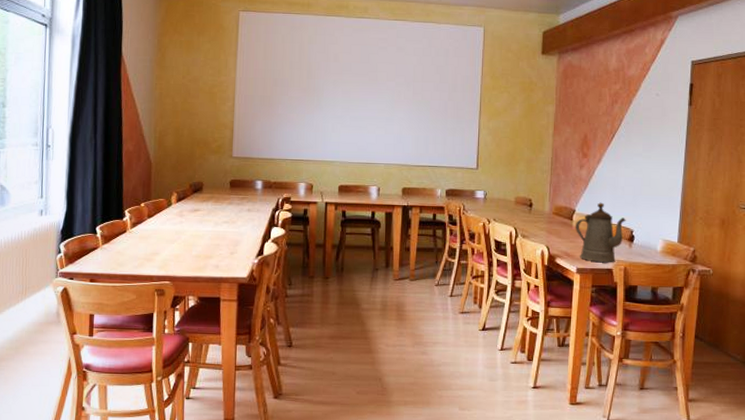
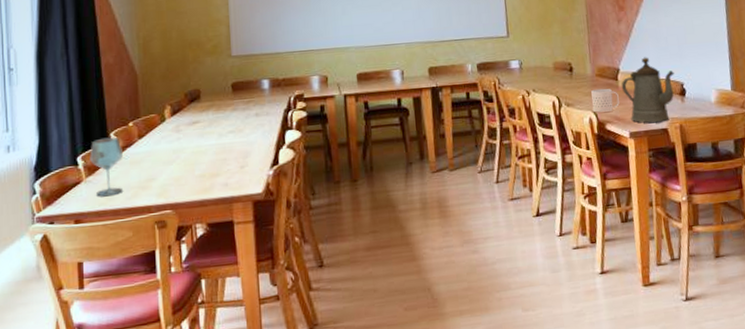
wine glass: none [106,213,135,263] -> present [90,137,124,197]
mug: none [545,225,571,248] -> present [590,88,620,114]

